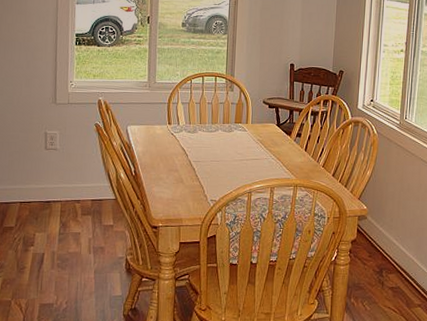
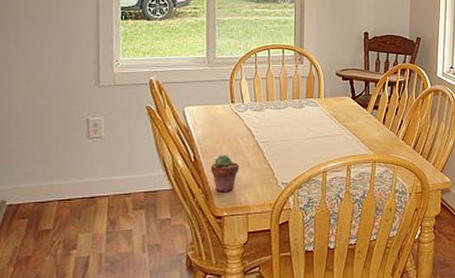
potted succulent: none [148,171,173,205] -> present [210,155,239,193]

